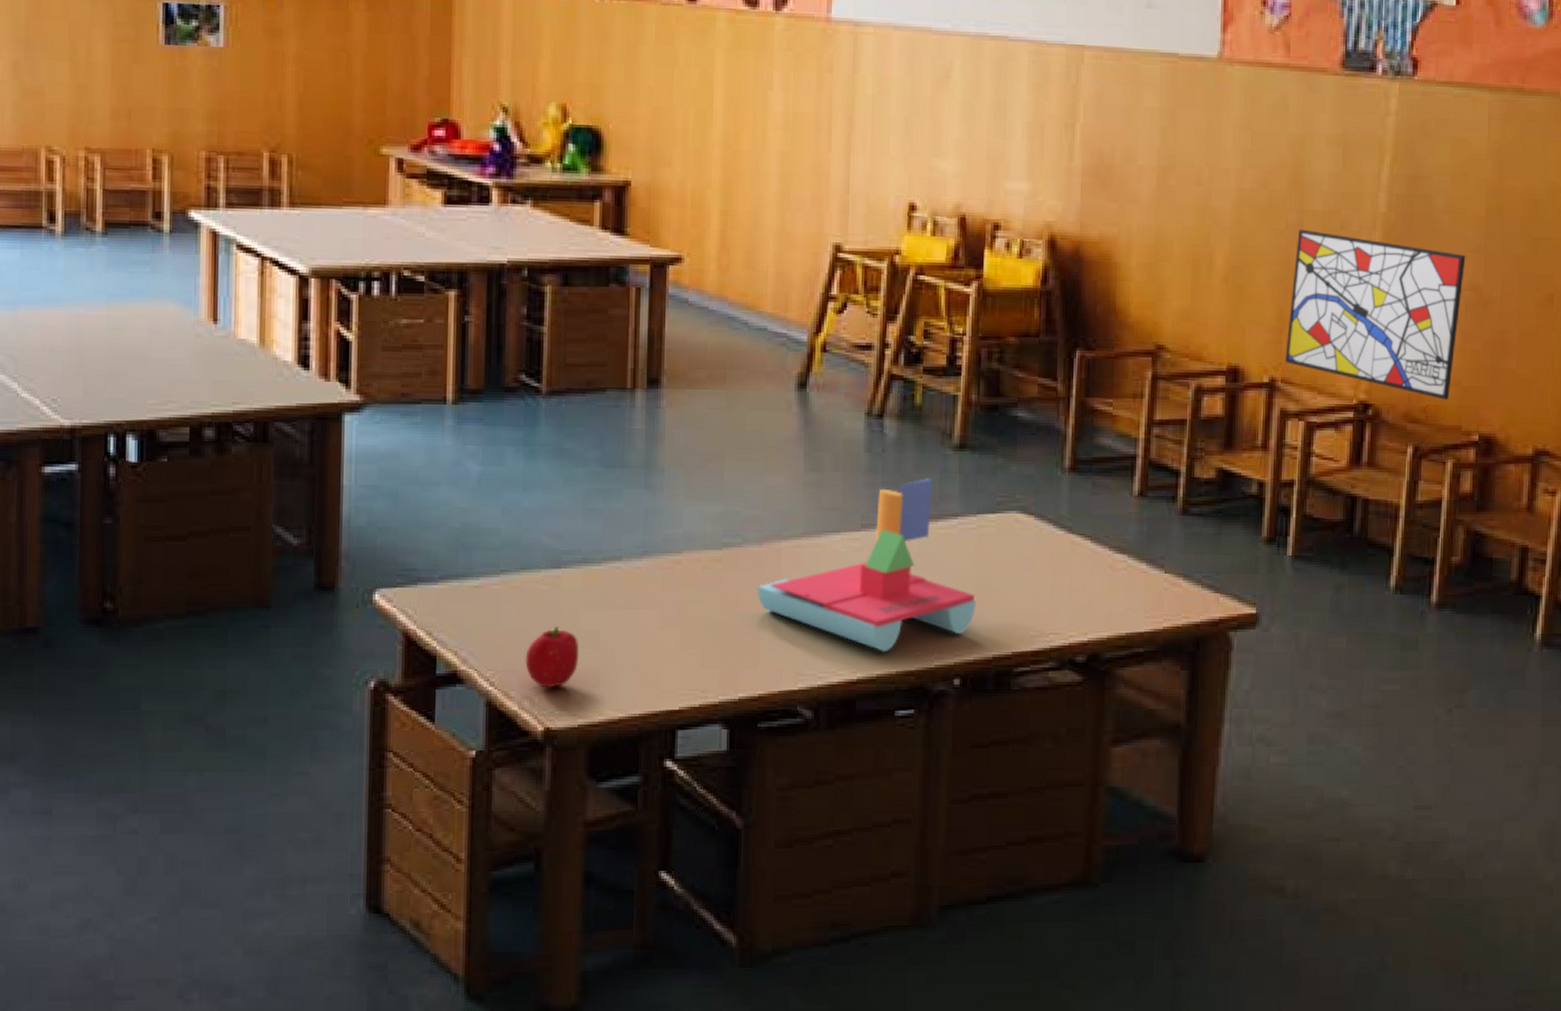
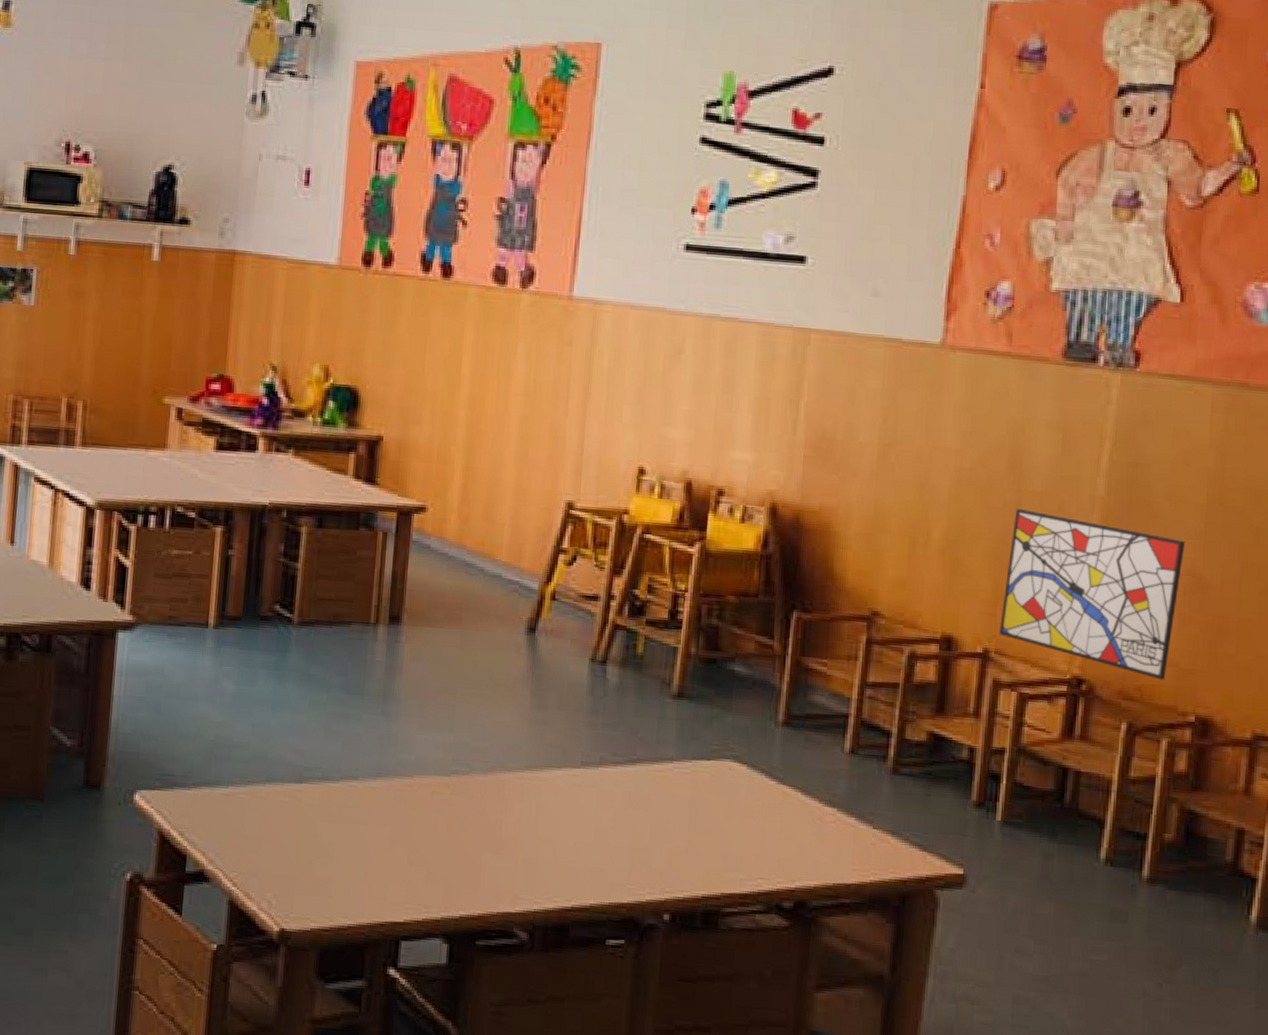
fruit: present [525,626,579,688] -> none [265,836,315,893]
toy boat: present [757,478,976,653] -> none [481,723,688,884]

